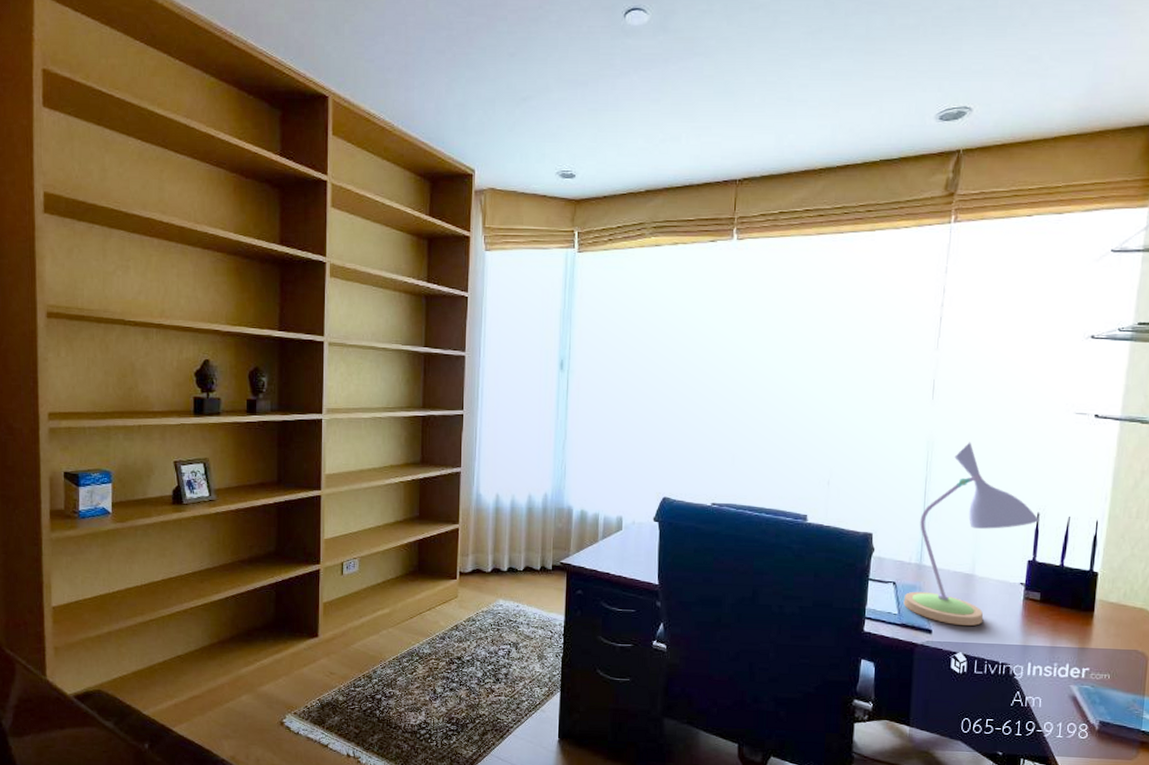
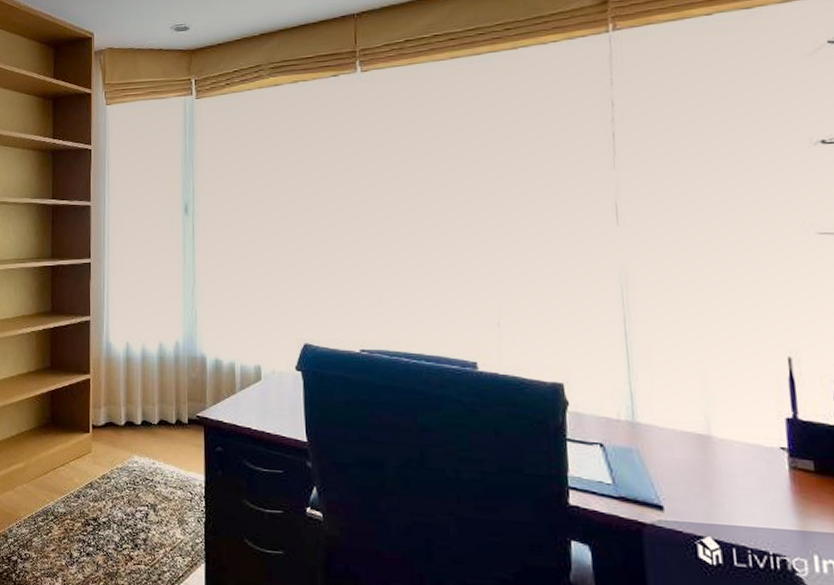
desk lamp: present [903,442,1040,626] -> none [617,273,793,502]

